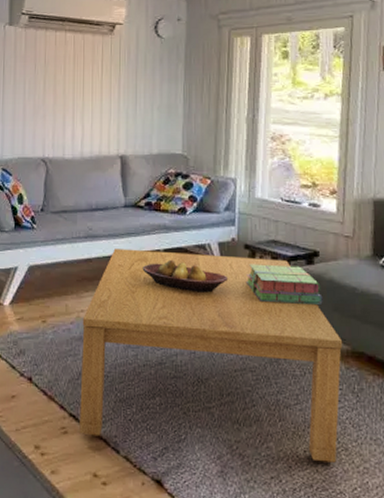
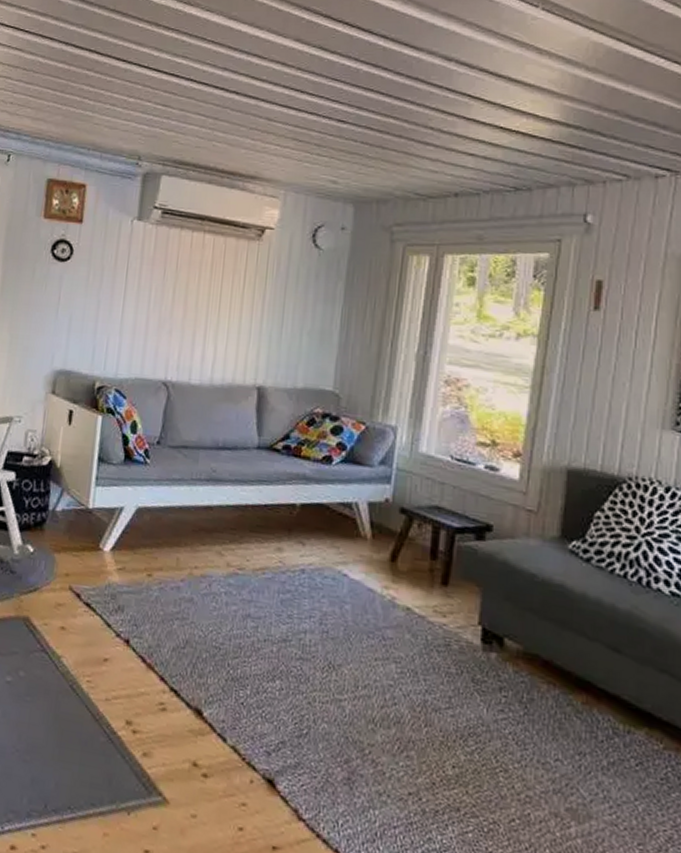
coffee table: present [79,248,343,463] -> none [180,497,513,785]
fruit bowl: present [142,259,227,293] -> none [272,516,376,562]
stack of books: present [245,264,323,304] -> none [397,531,492,590]

